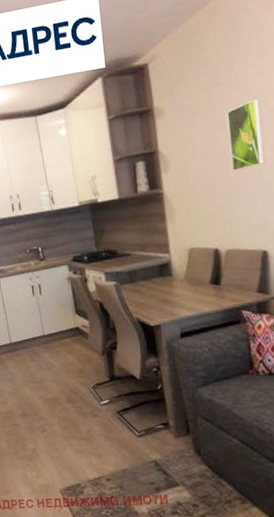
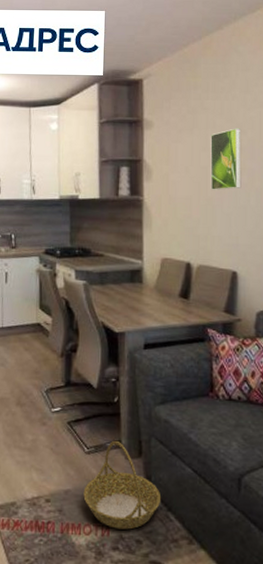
basket: none [139,422,213,497] -> present [83,440,162,530]

